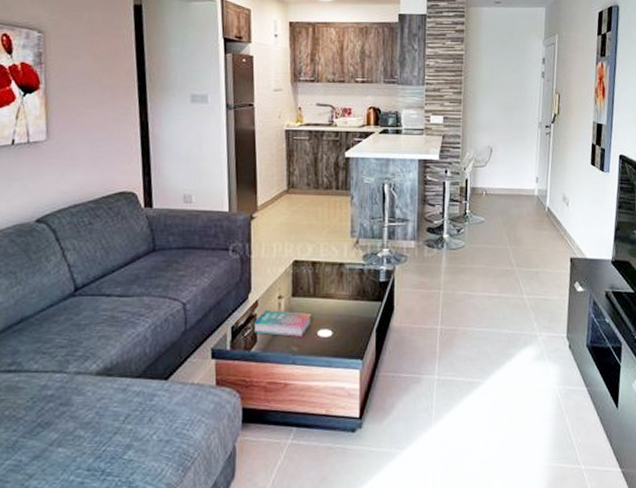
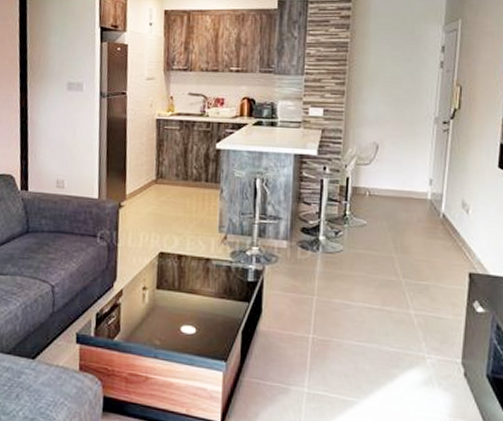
book: present [253,310,313,337] -> none [117,300,176,331]

